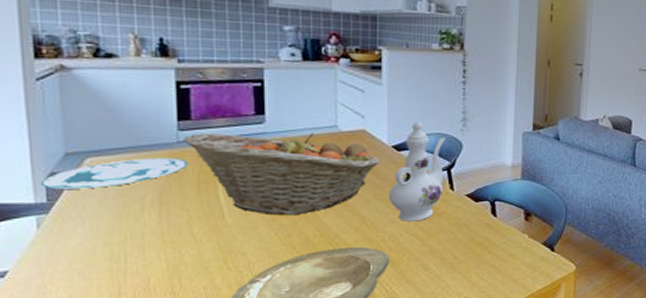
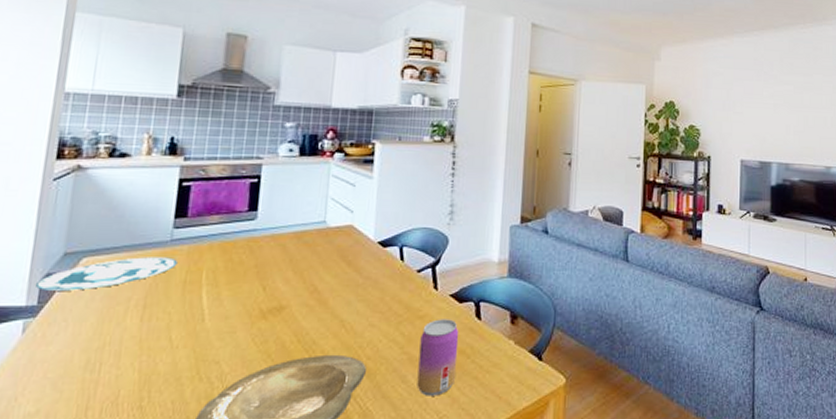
fruit basket: present [183,133,380,216] -> none [177,229,365,319]
ewer: present [389,121,445,221] -> none [370,215,432,325]
beverage can: none [438,216,476,281] -> present [417,319,459,396]

